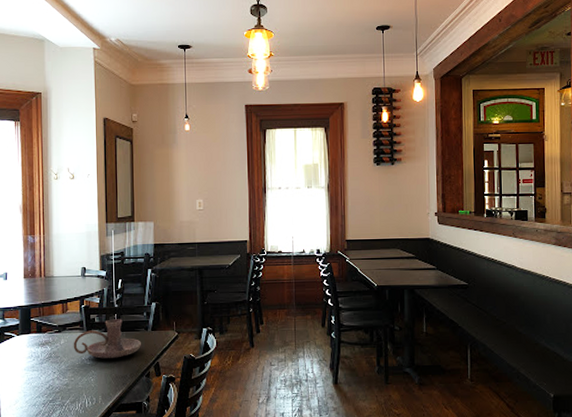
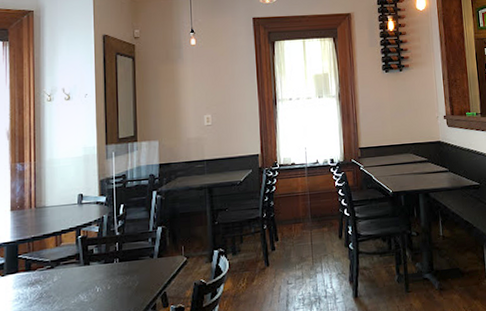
candle holder: present [73,319,141,359] -> none [68,247,146,294]

